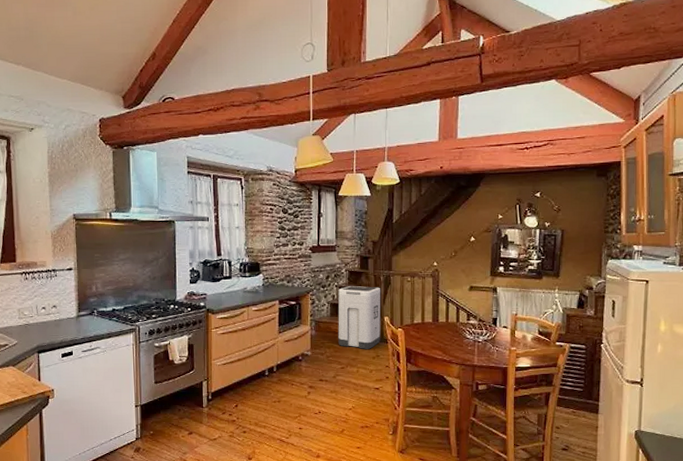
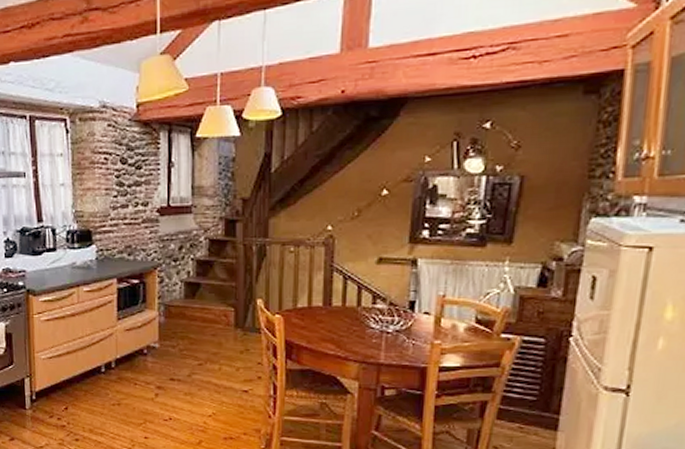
trash can: present [338,286,381,349] -> none [194,259,253,341]

